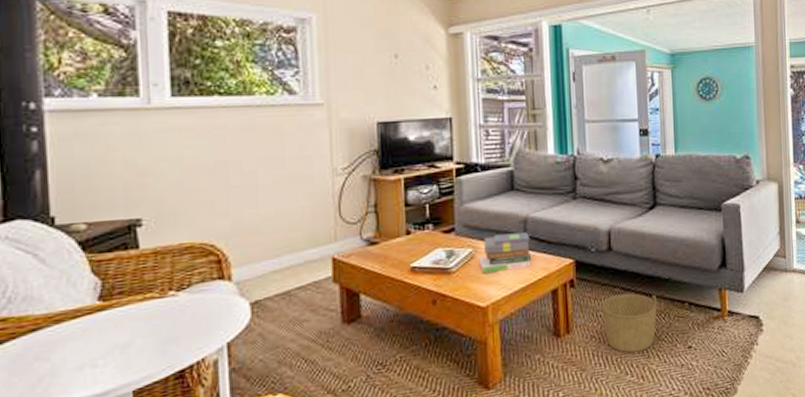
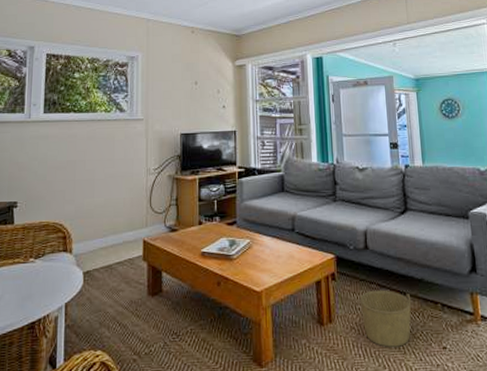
books: present [479,232,531,274] -> none [255,228,298,263]

